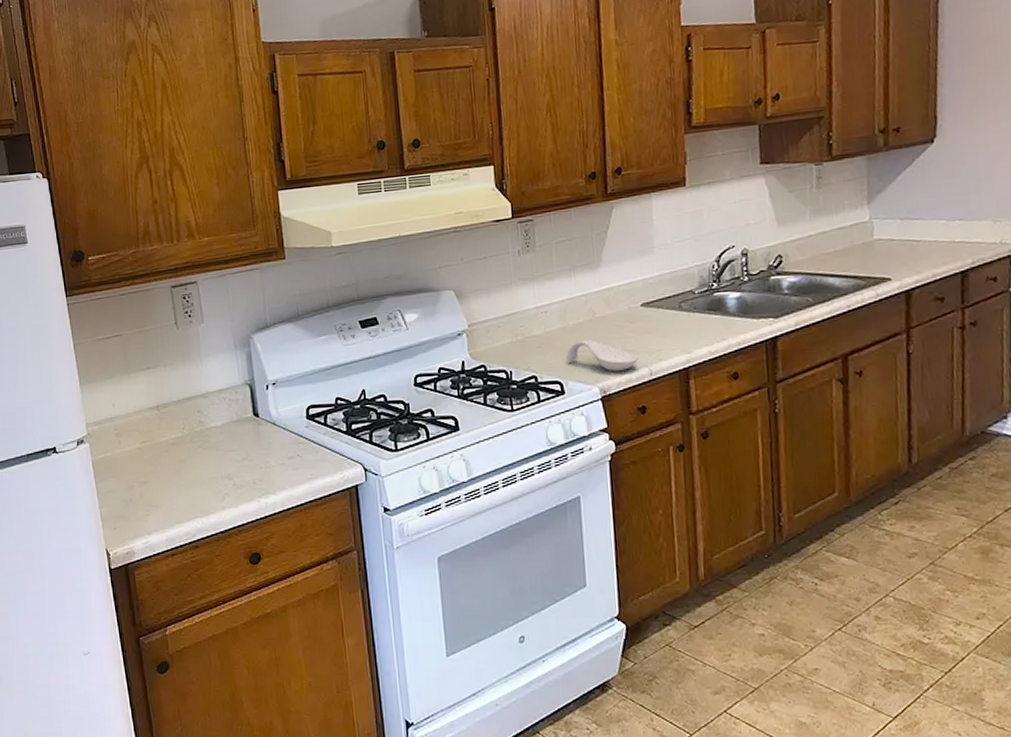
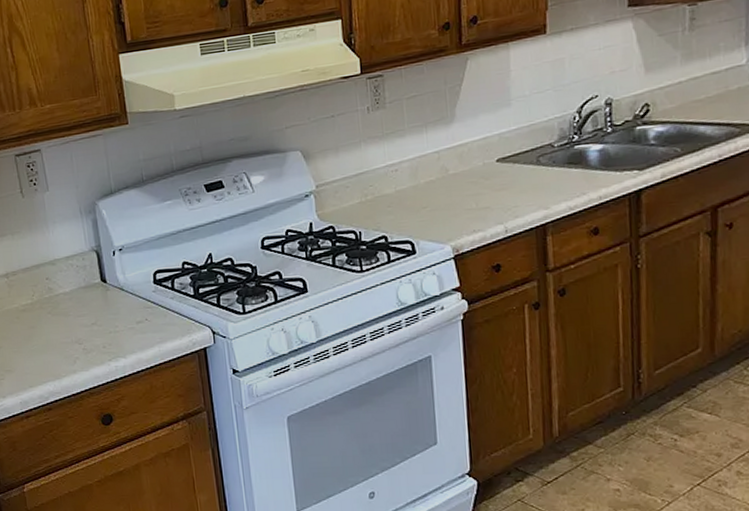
spoon rest: present [565,339,639,372] -> none [416,197,494,230]

